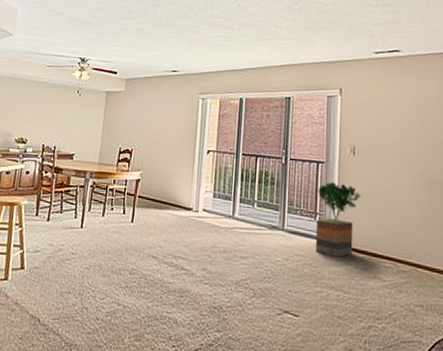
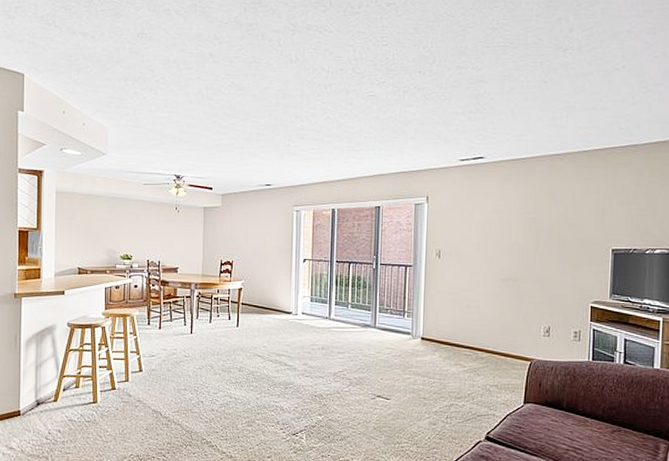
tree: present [315,182,361,257] -> none [404,283,445,348]

